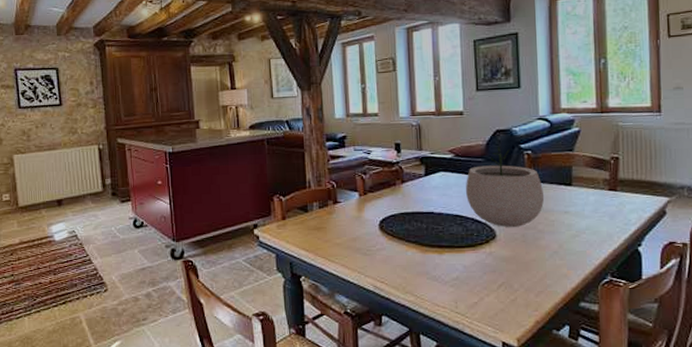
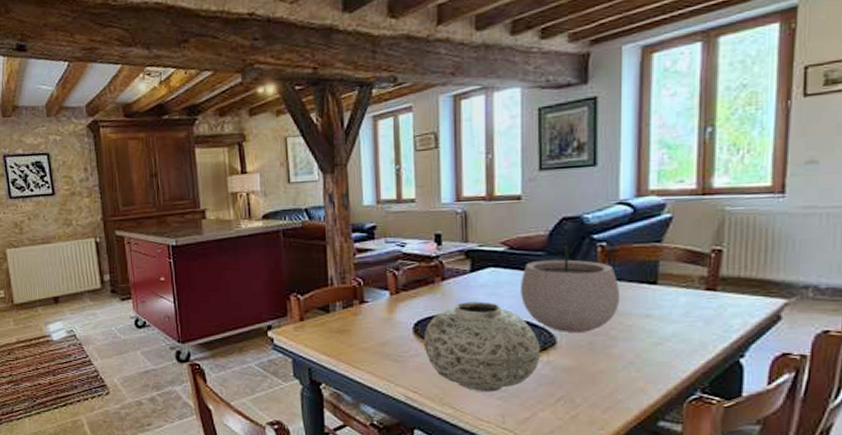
vase: none [388,201,484,281] -> present [423,301,540,392]

